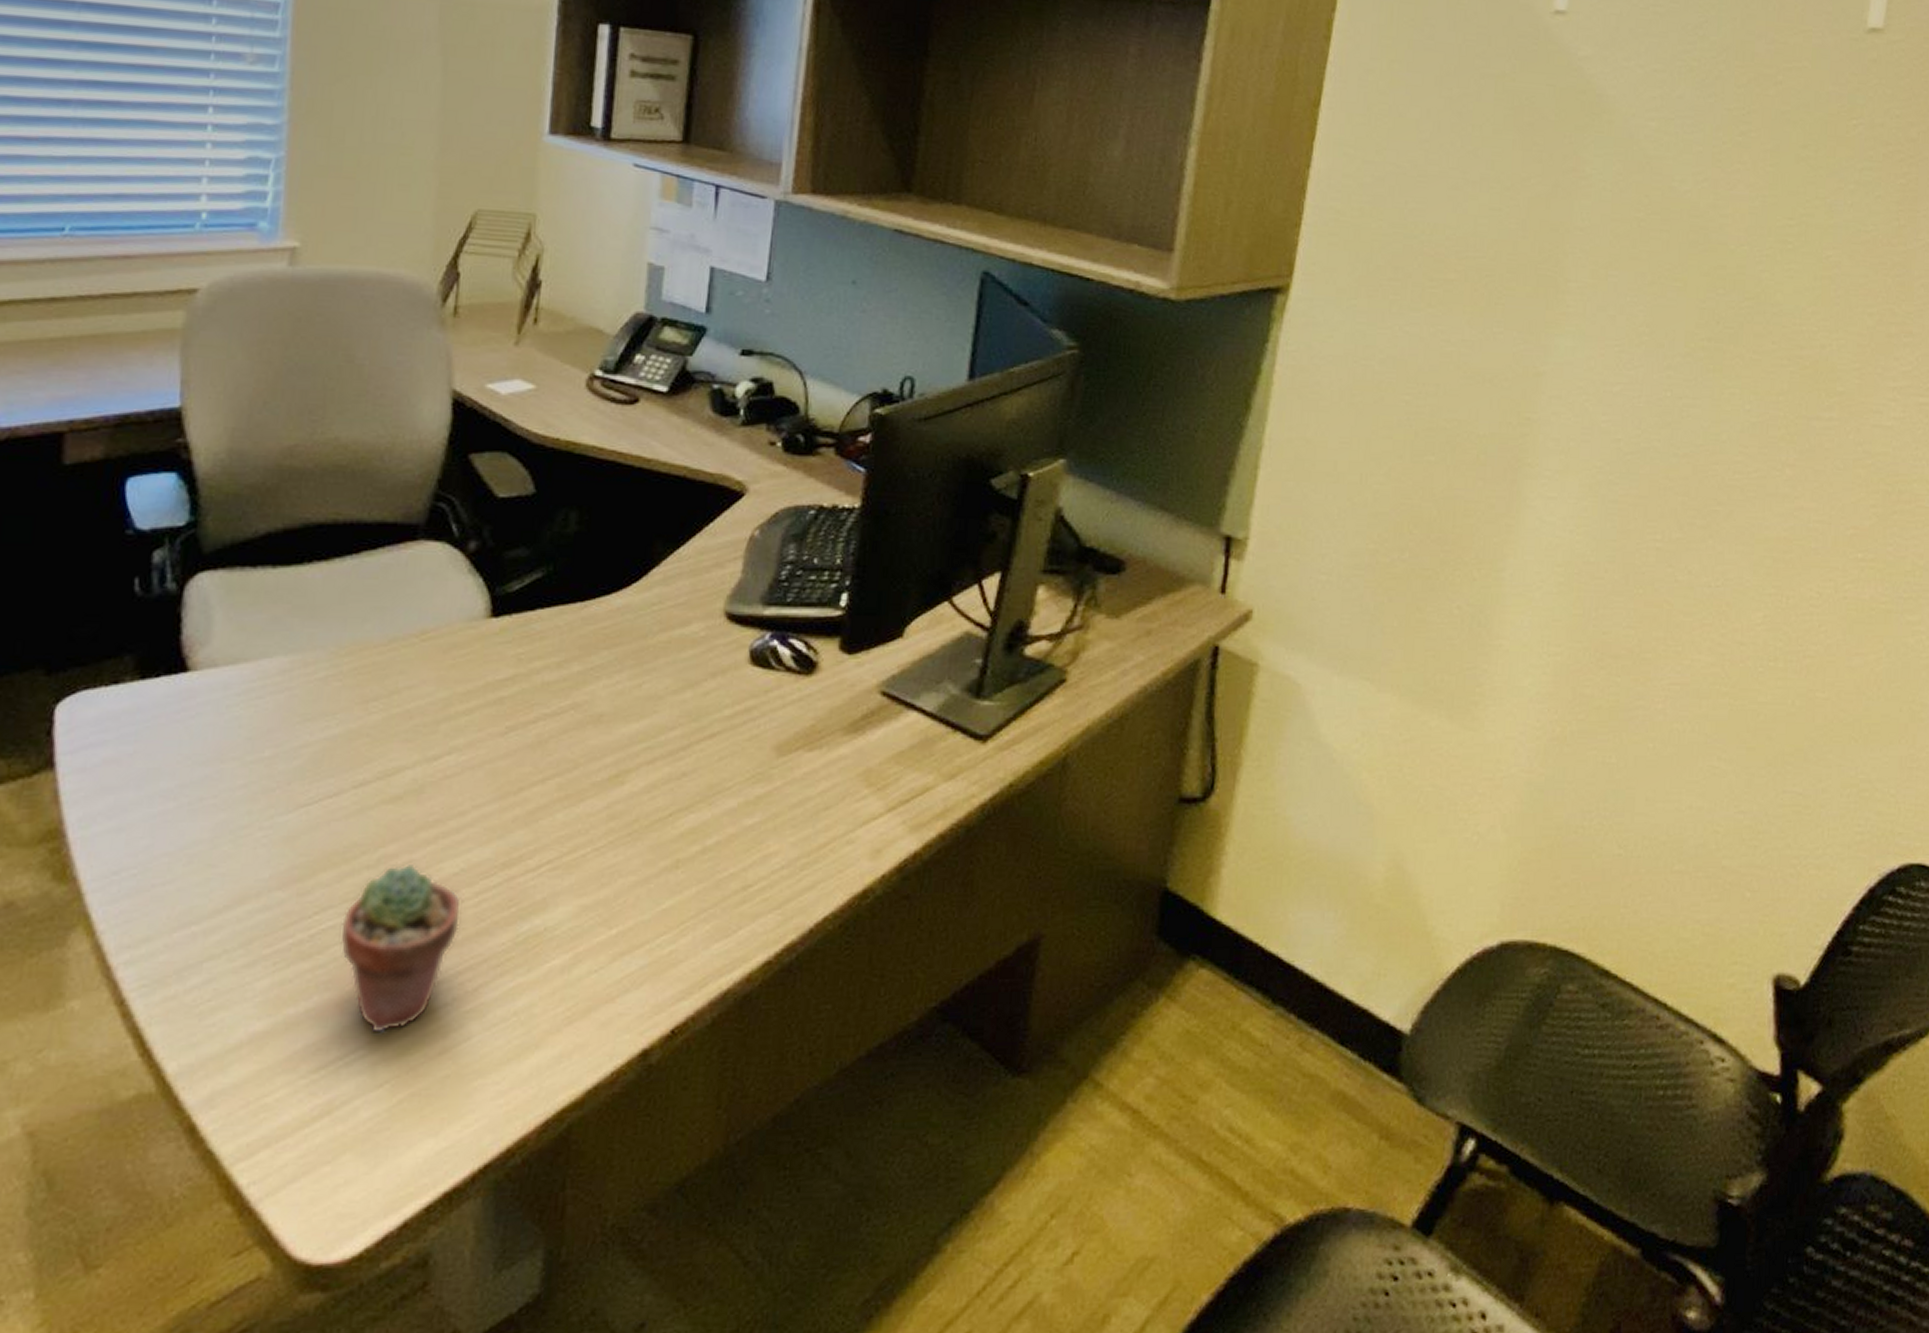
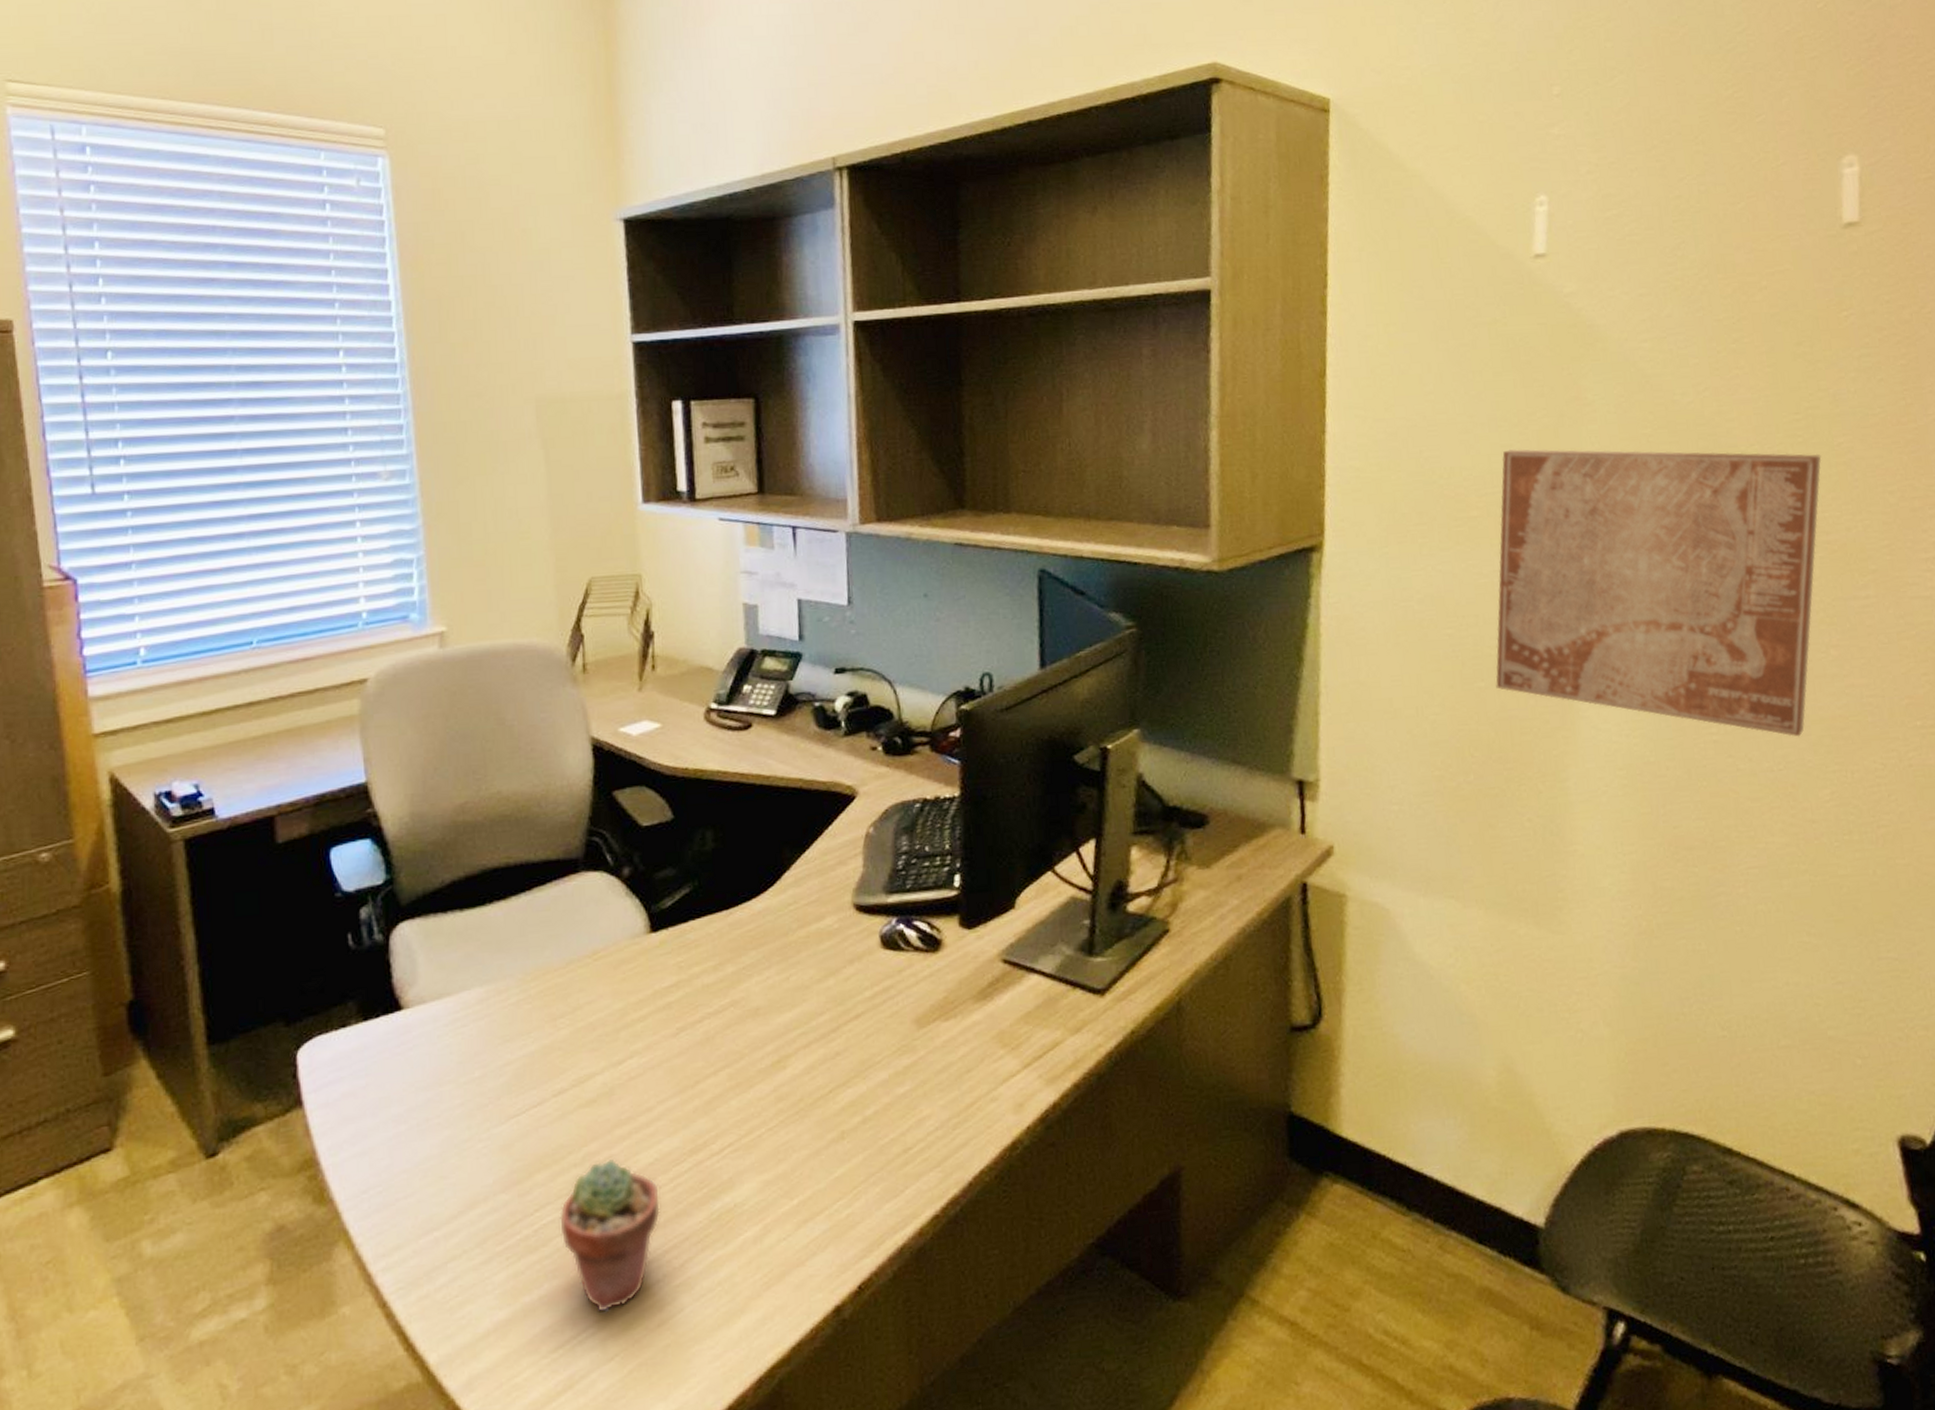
wall art: none [1446,212,1808,555] -> present [1496,448,1822,737]

